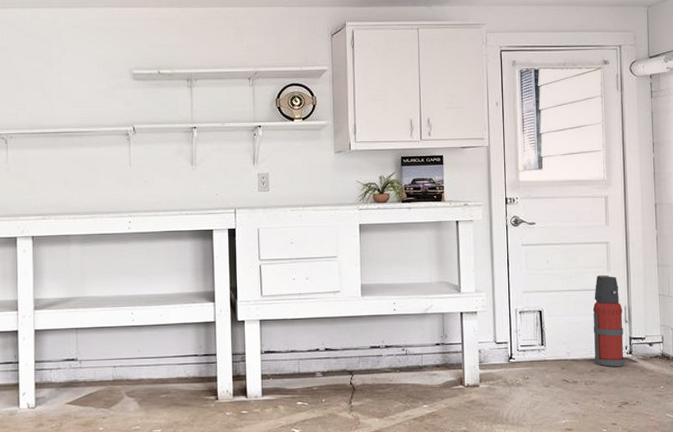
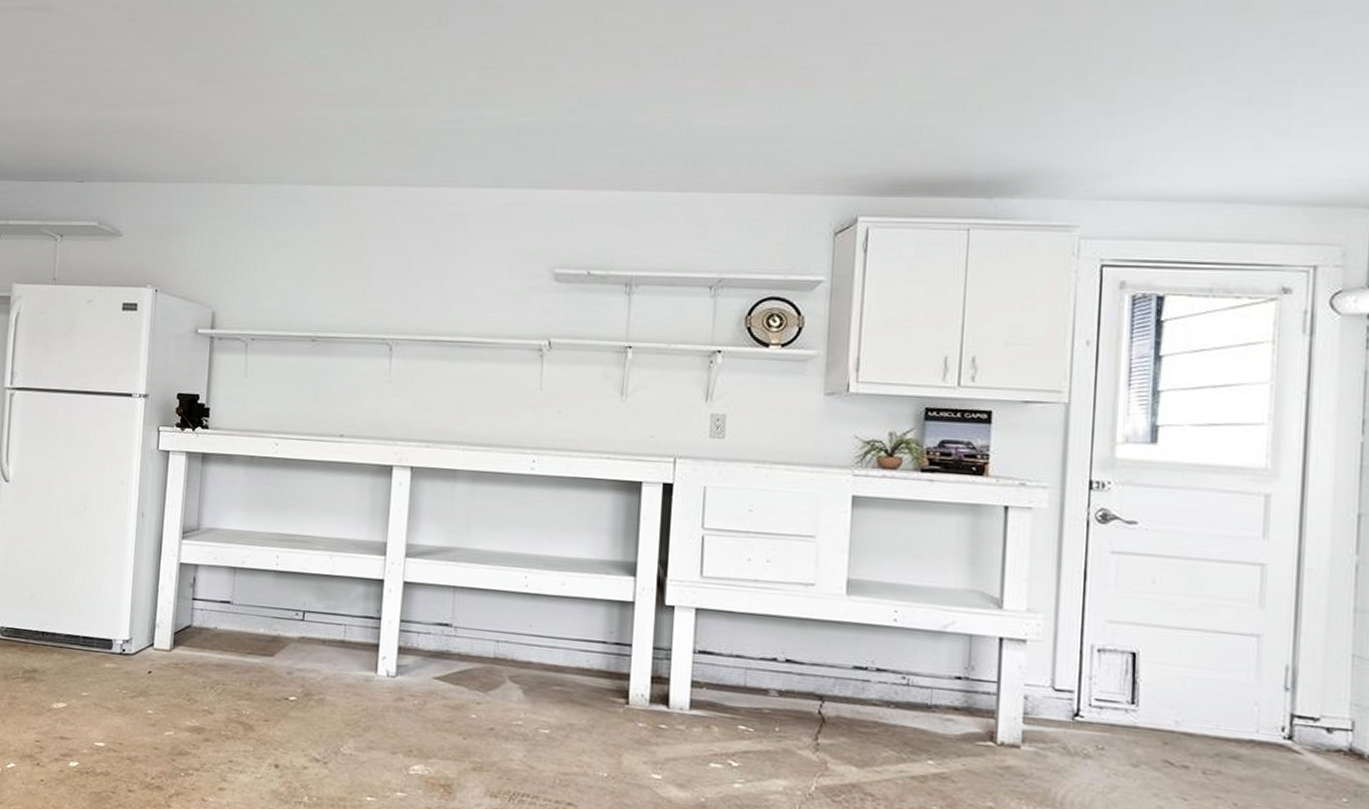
fire extinguisher: present [592,274,624,367] -> none [1222,611,1282,756]

